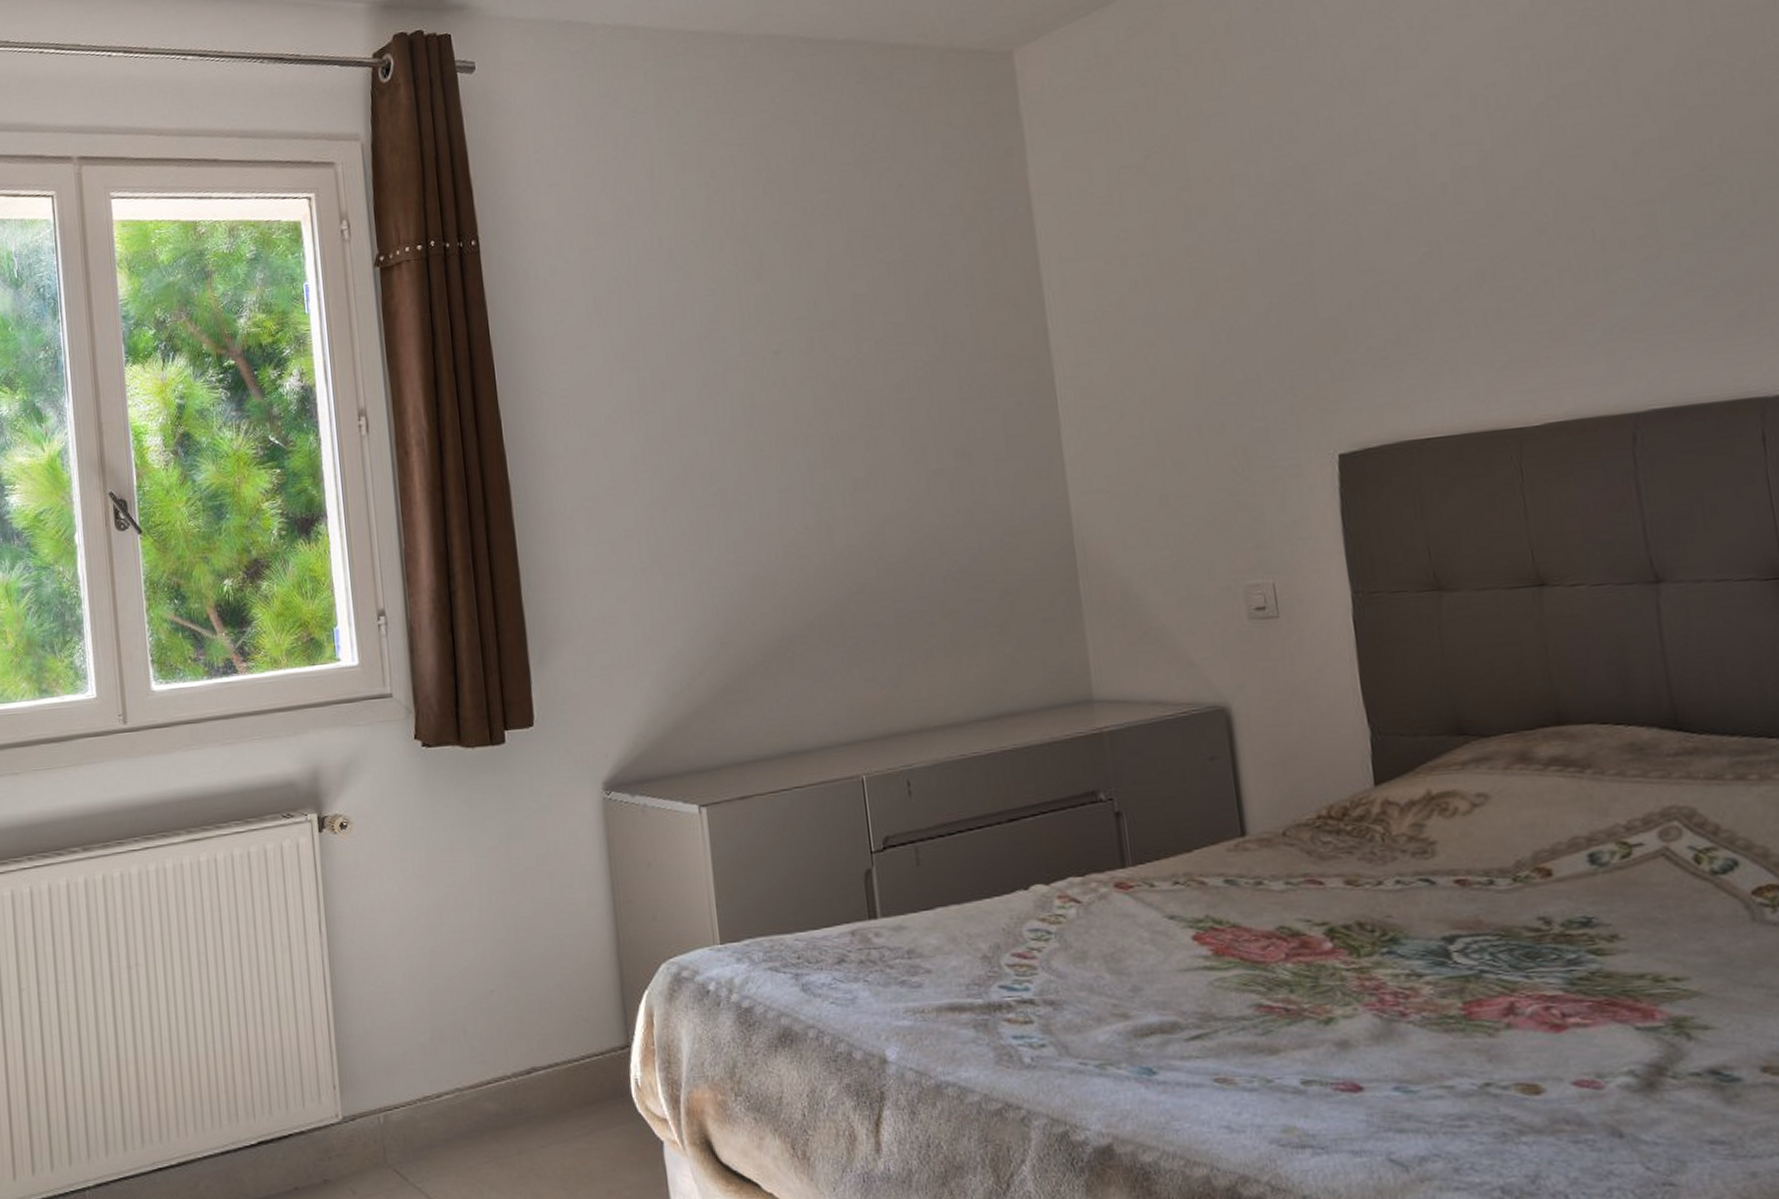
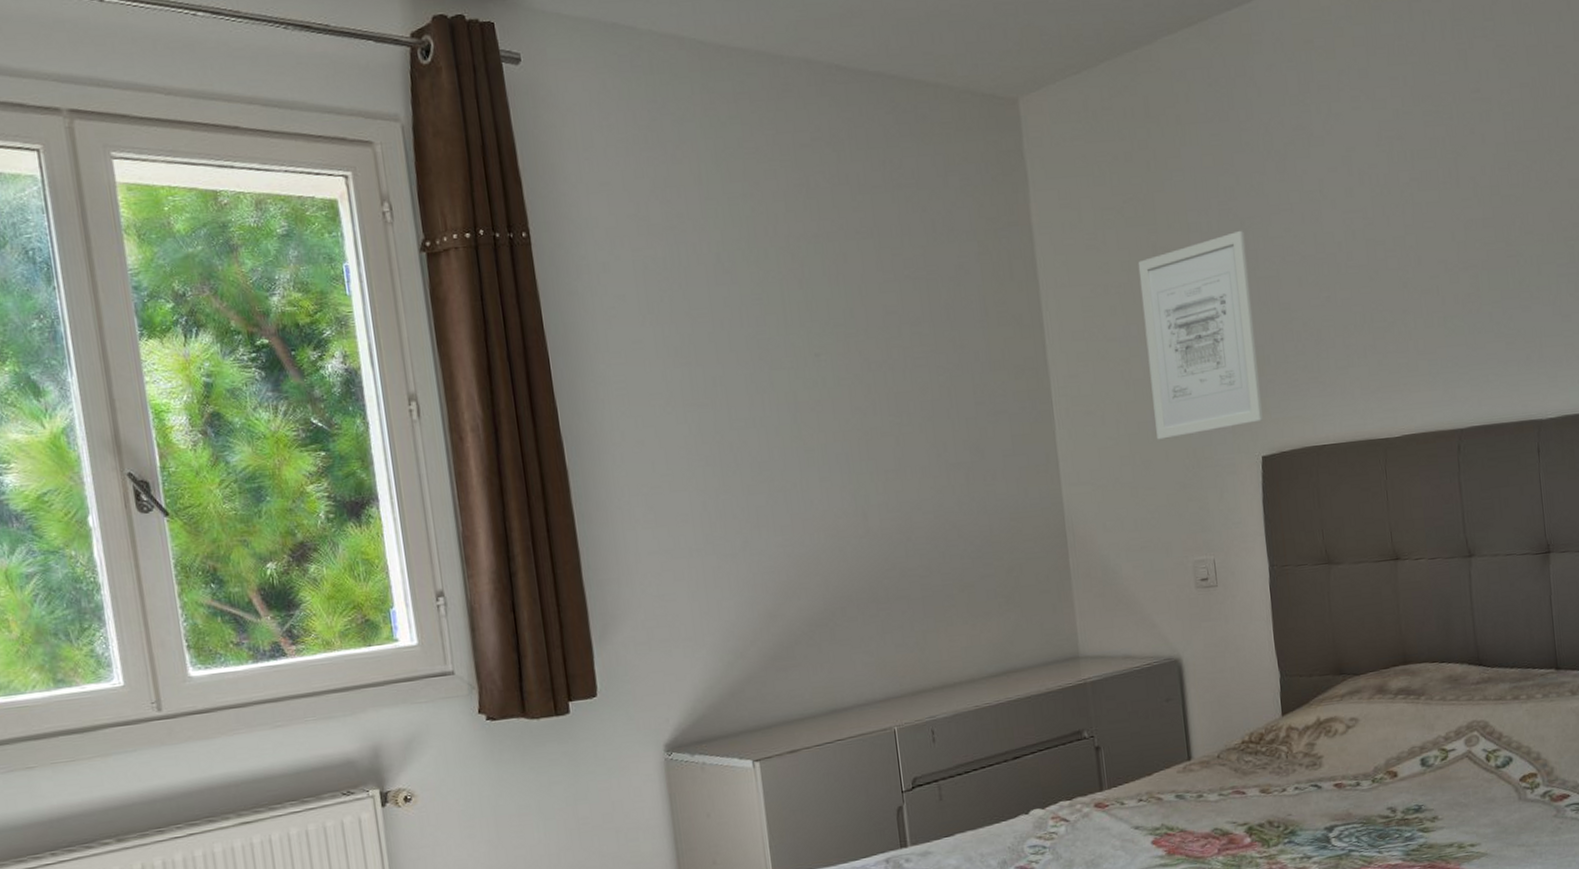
wall art: none [1165,178,1339,437] -> present [1137,230,1263,440]

